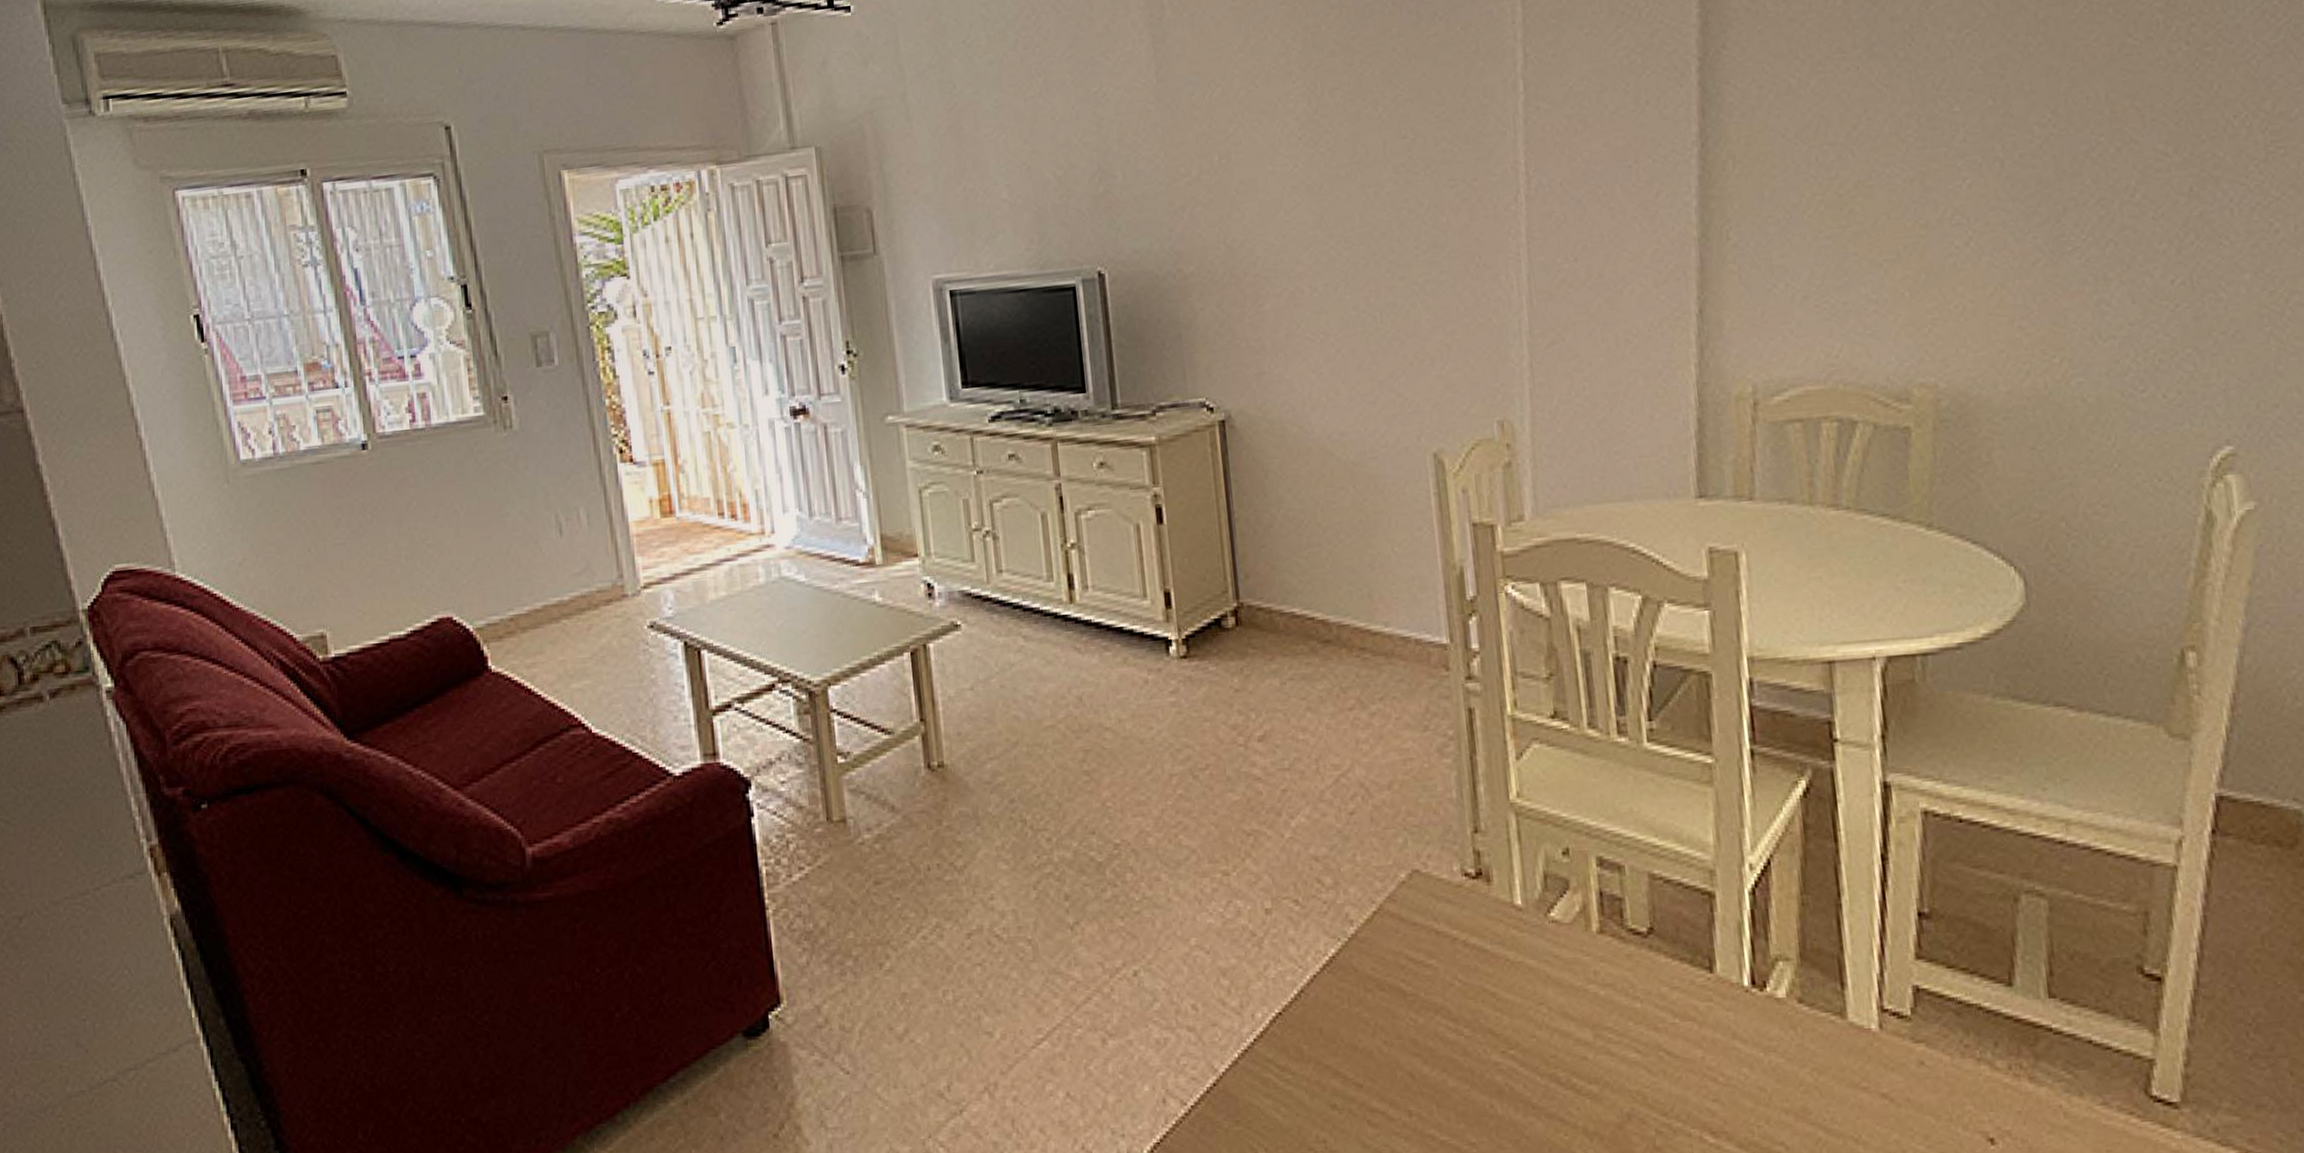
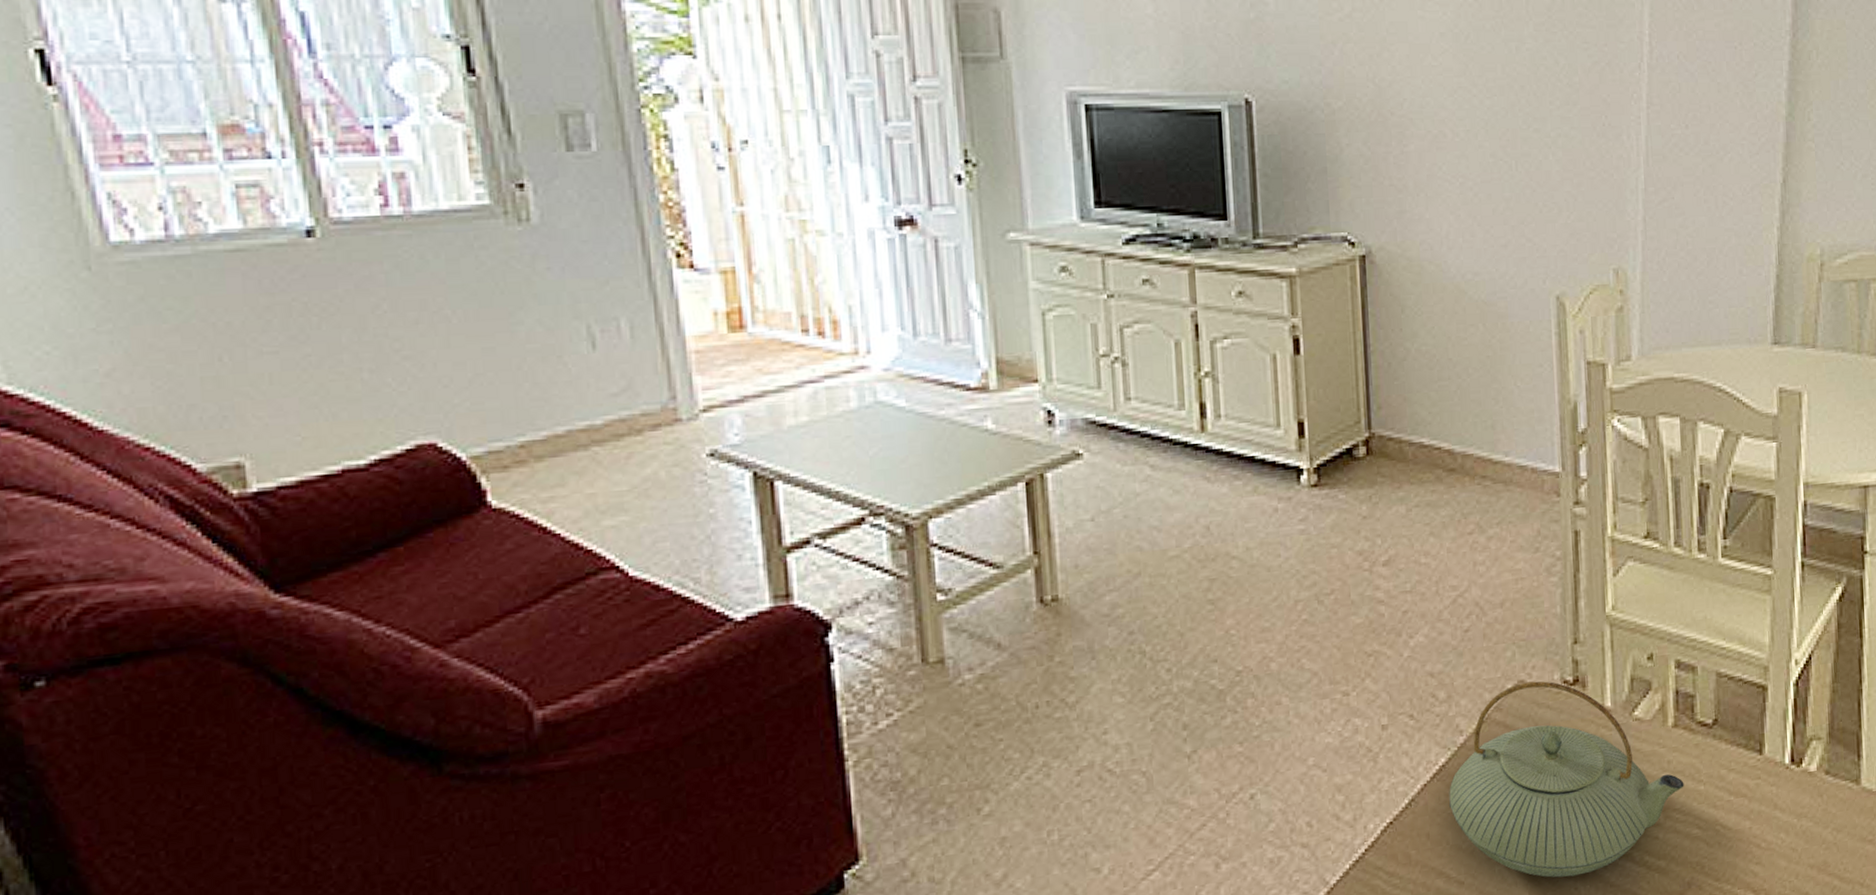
teapot: none [1341,871,1616,1092] -> present [1449,681,1684,878]

